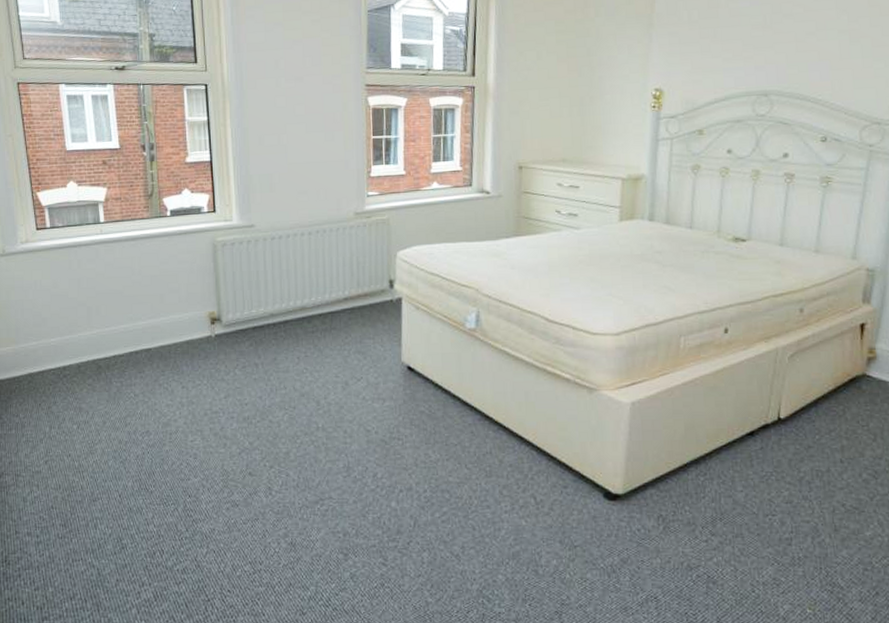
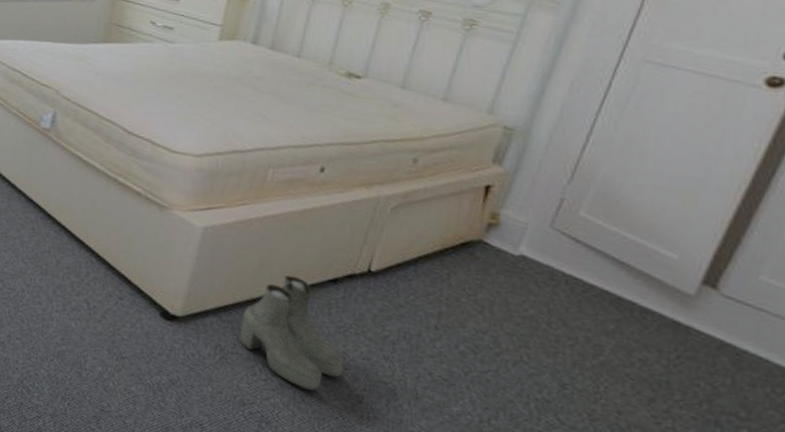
boots: none [677,435,772,543] -> present [238,275,345,392]

